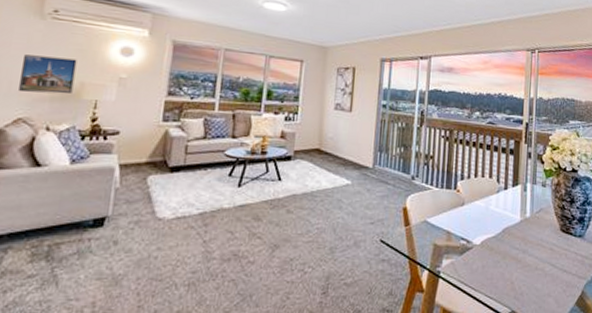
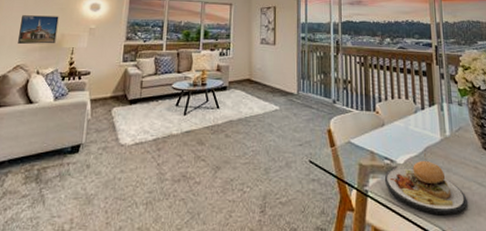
plate: none [458,233,539,298] -> present [384,152,468,217]

